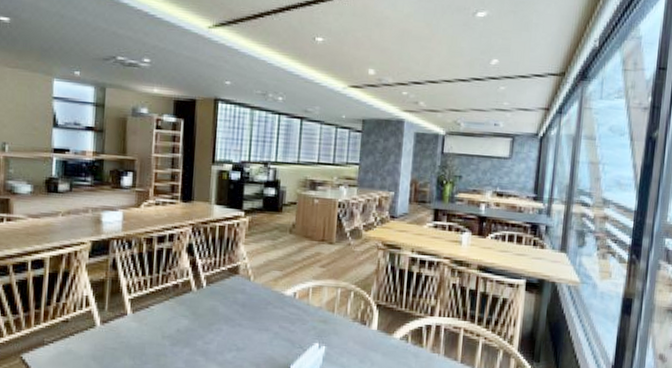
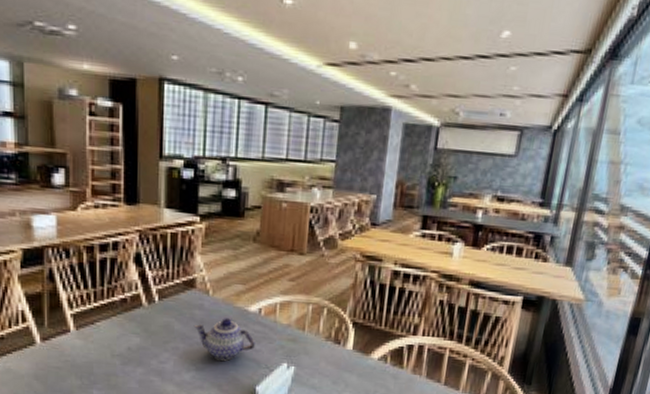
teapot: none [236,301,291,341] -> present [193,318,256,361]

